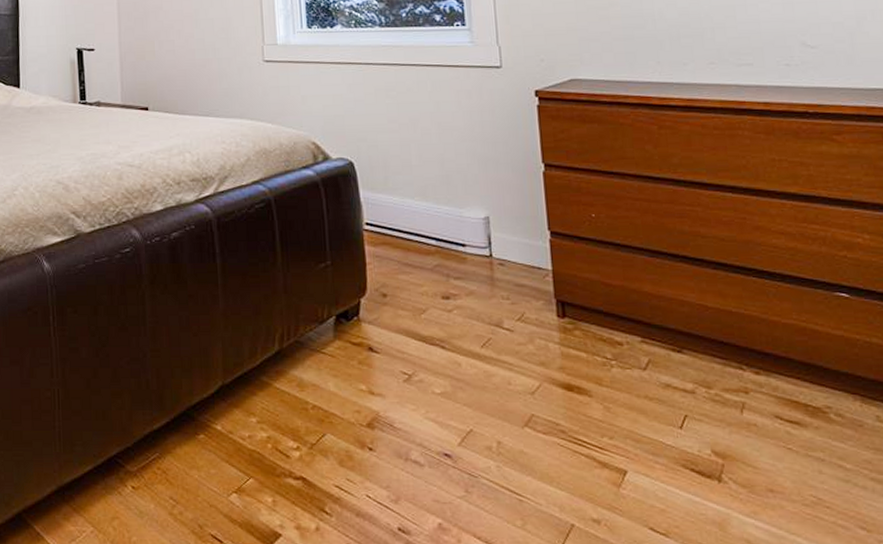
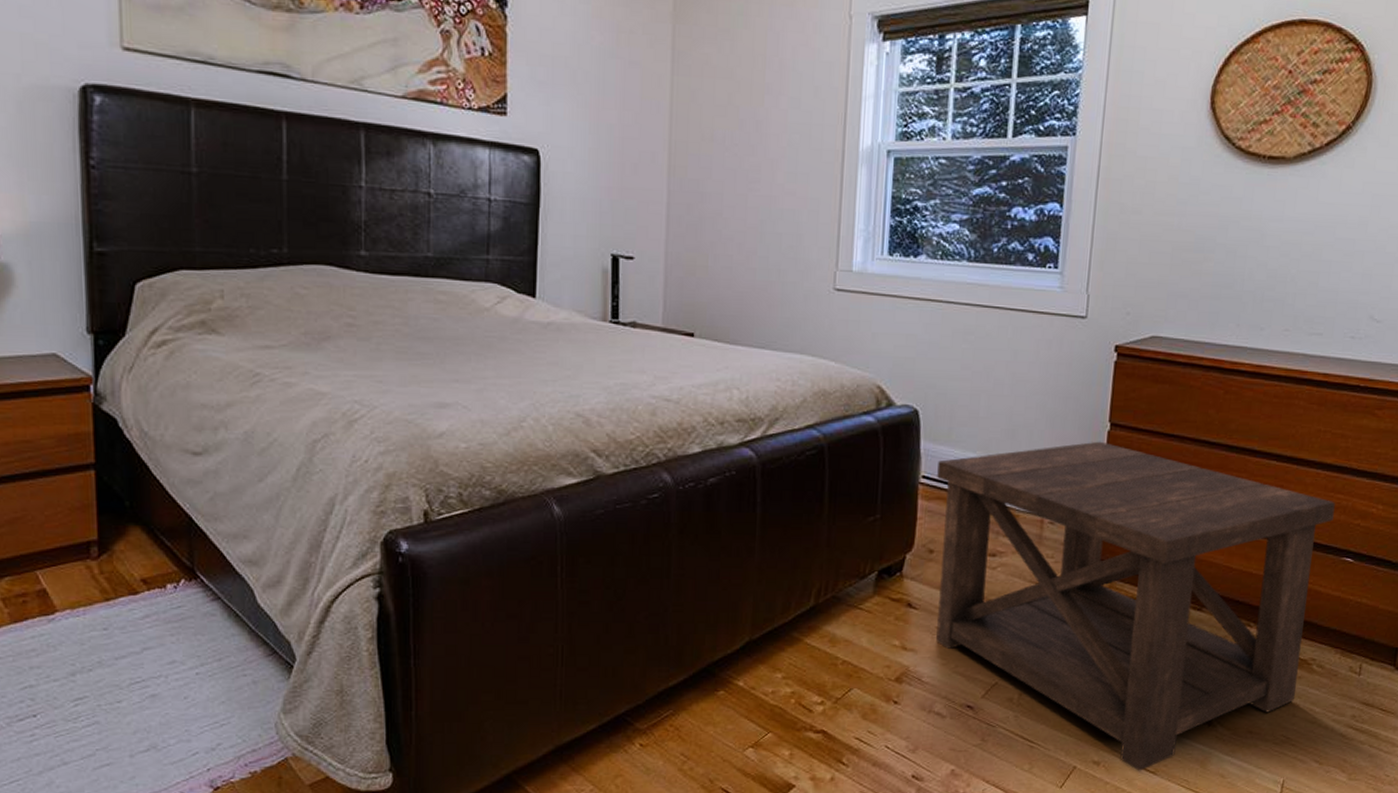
side table: none [379,182,816,532] -> present [936,441,1335,771]

